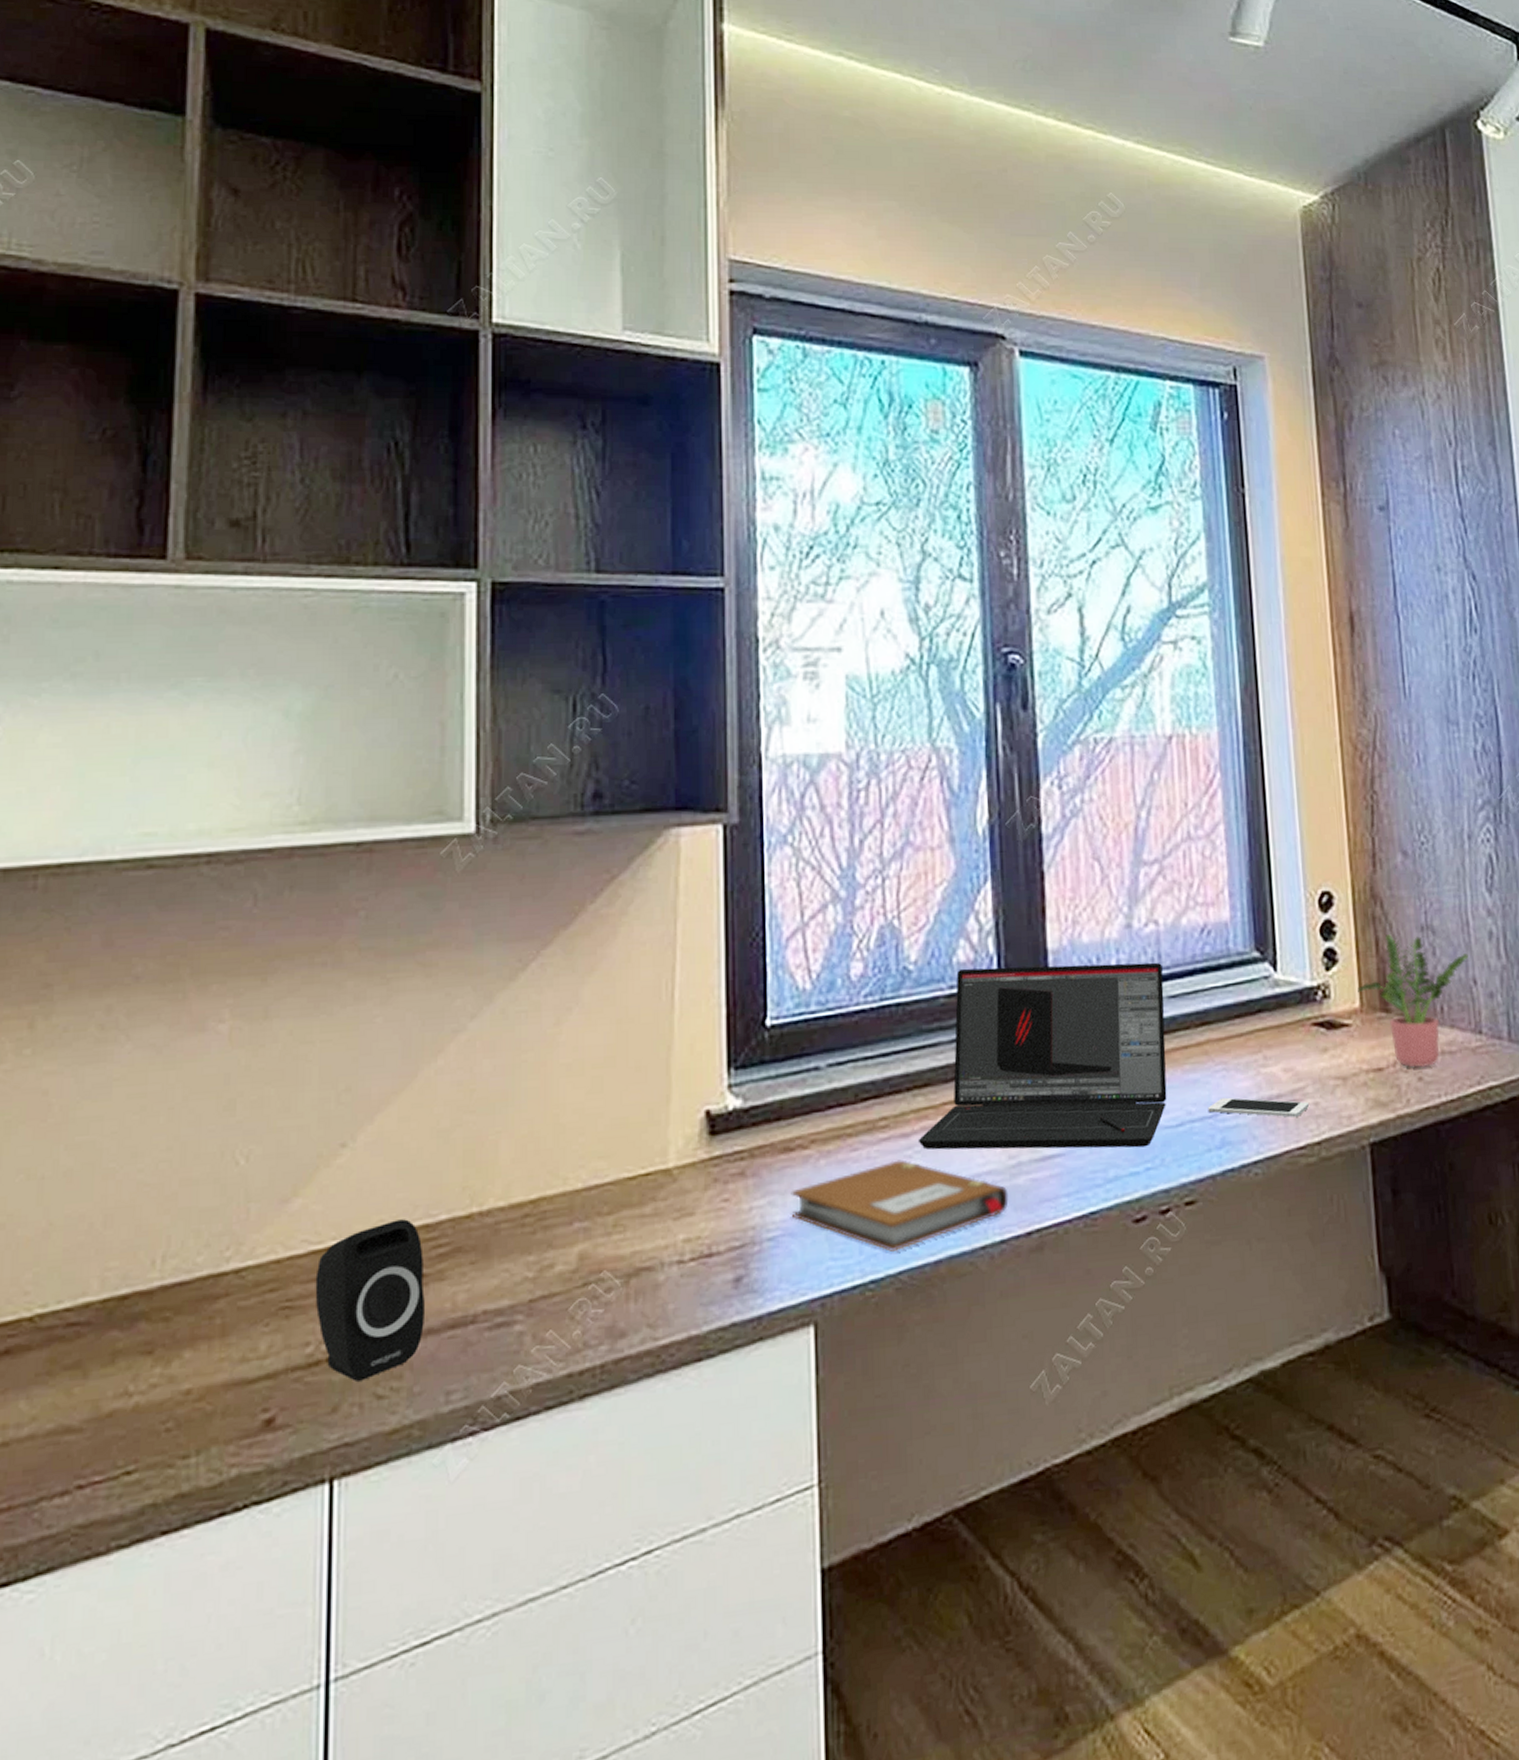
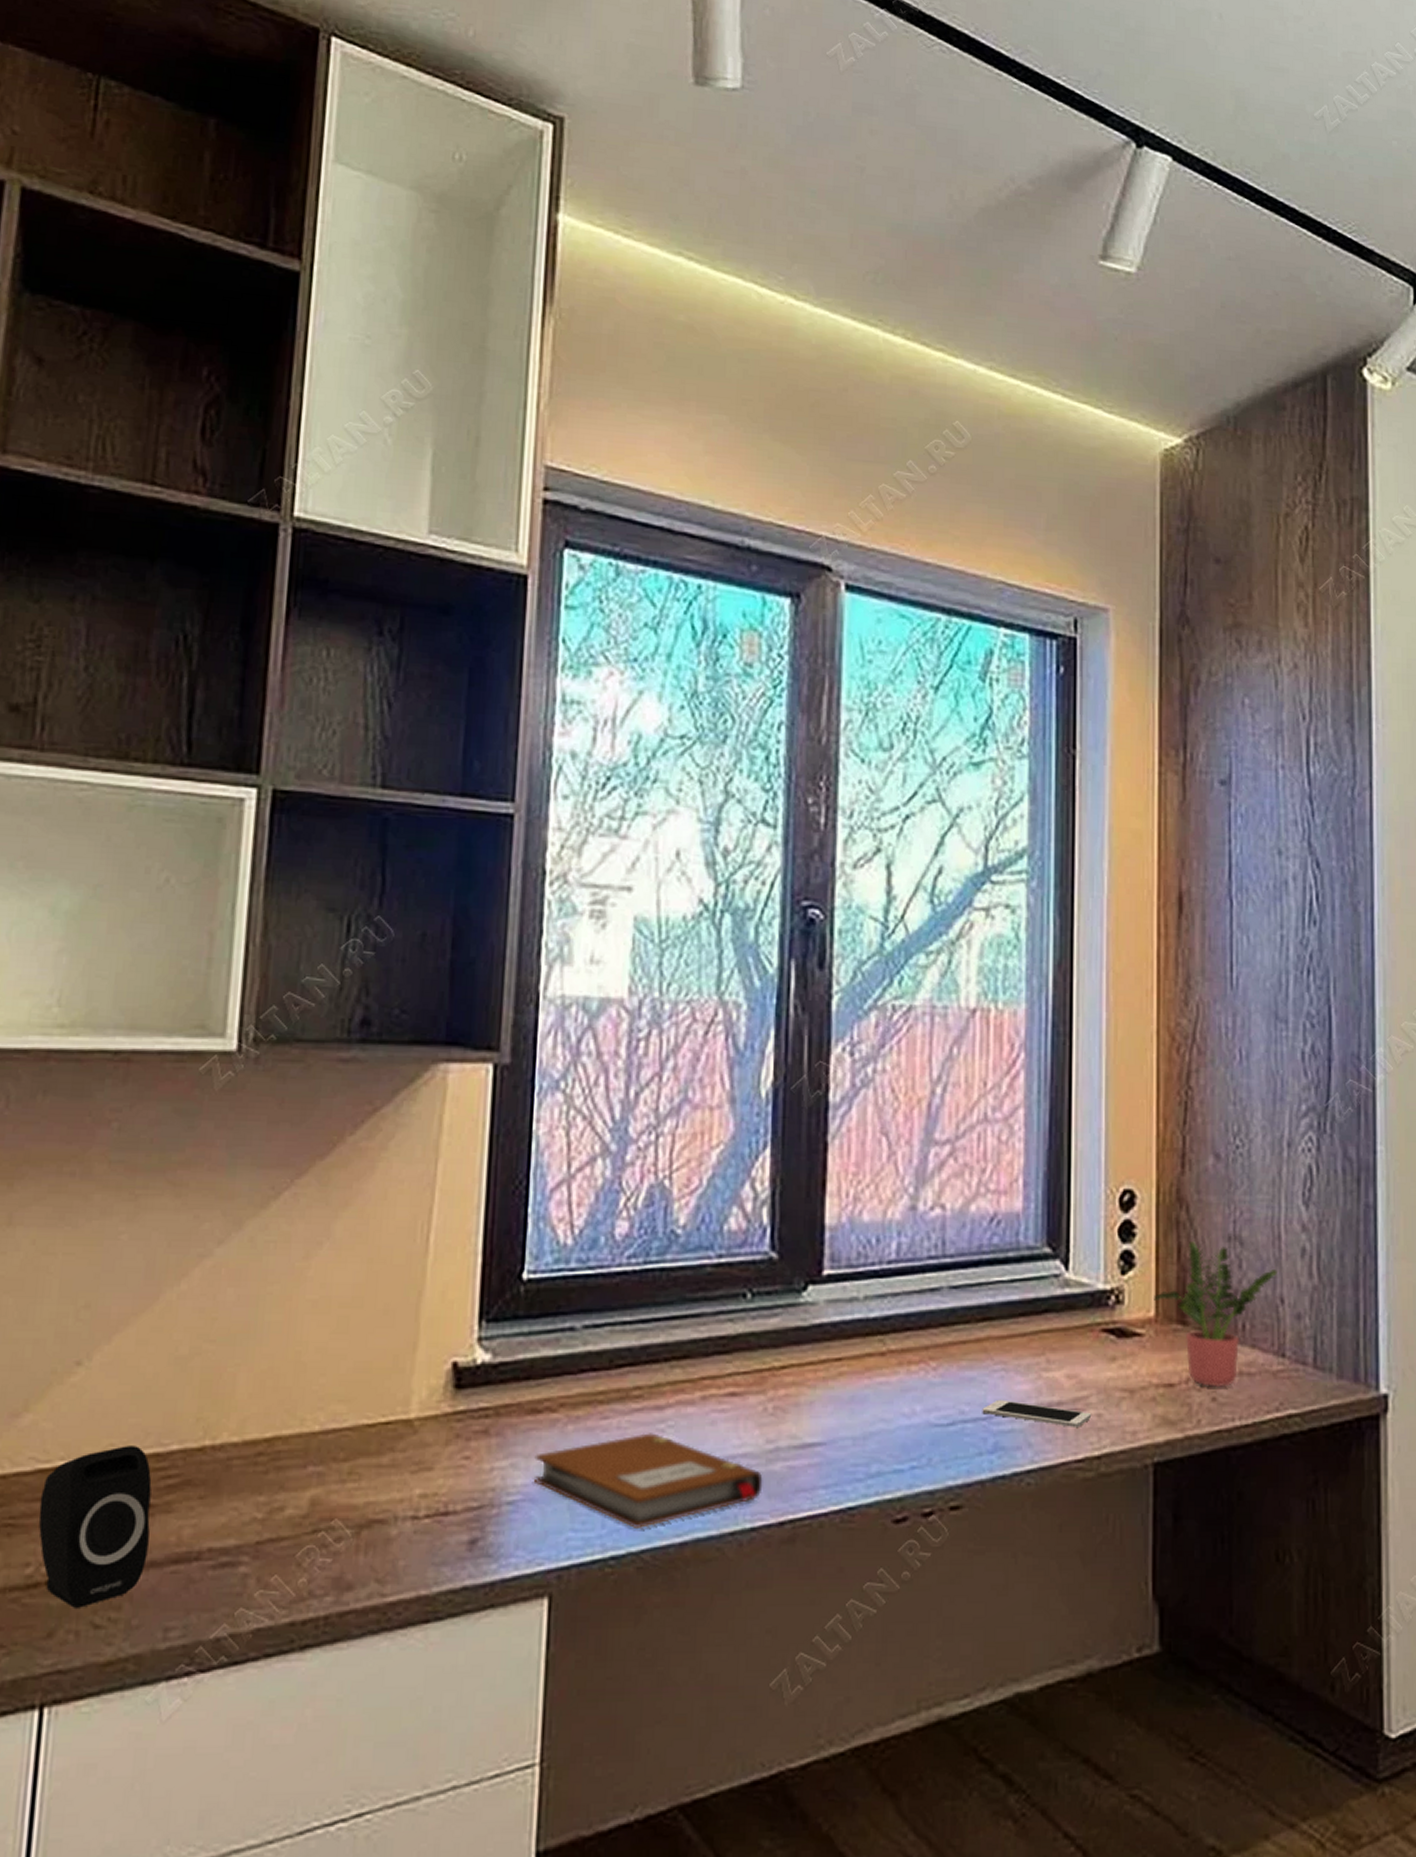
laptop: present [918,962,1167,1150] -> none [672,1237,946,1444]

